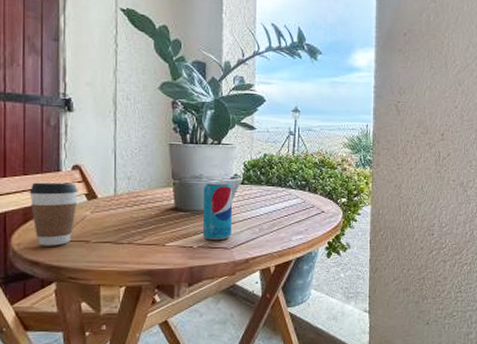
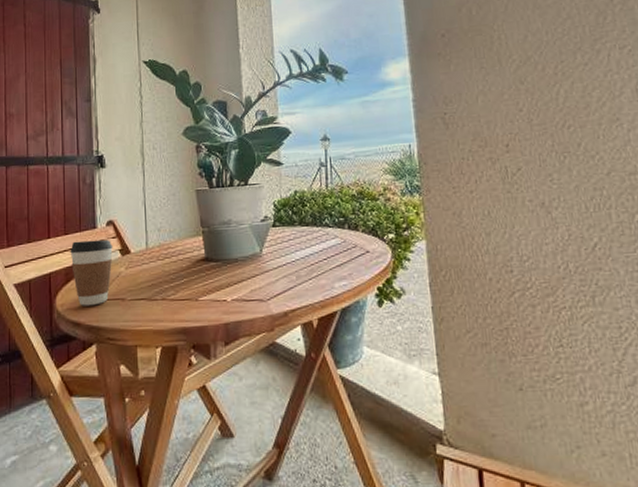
beverage can: present [202,182,233,241] -> none [233,225,266,293]

